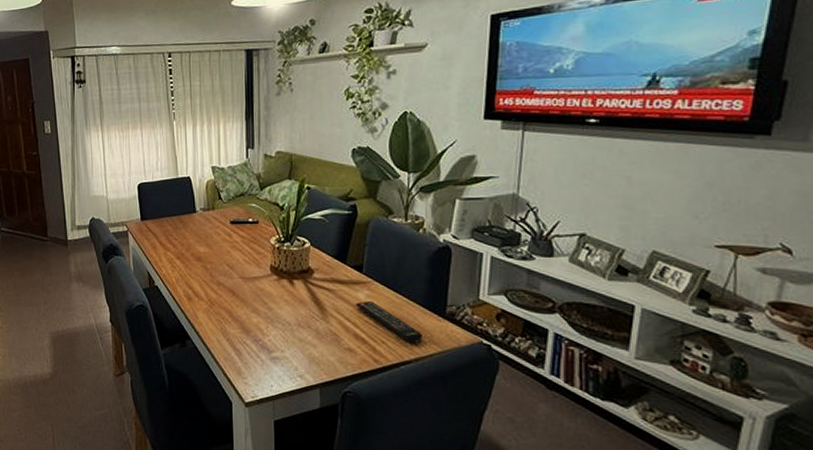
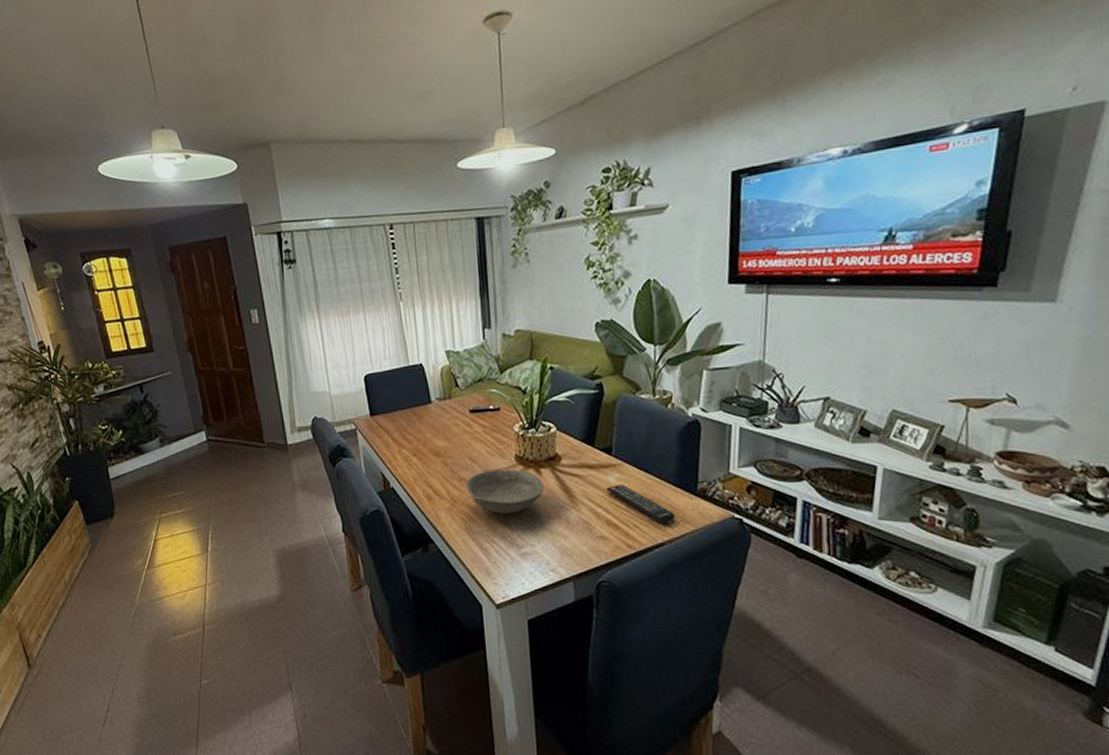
bowl: none [224,277,296,320] -> present [466,469,544,515]

